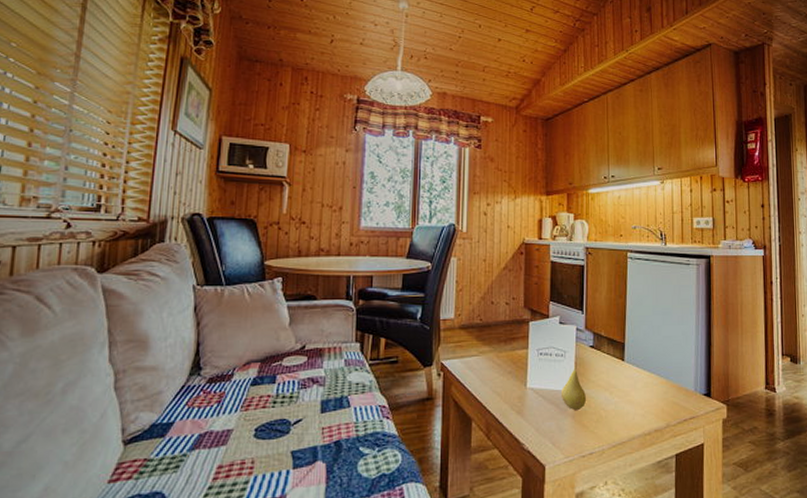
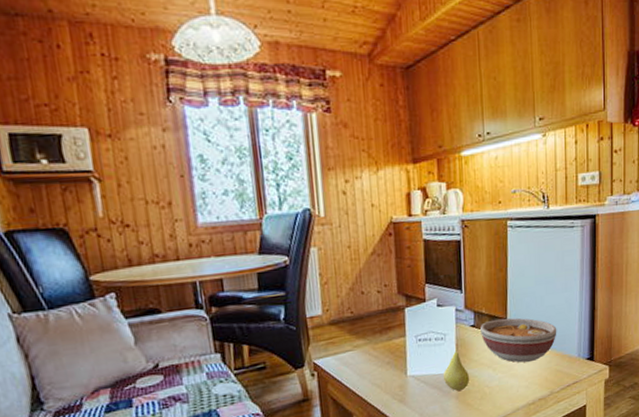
bowl: none [599,343,674,389] -> present [480,318,557,363]

